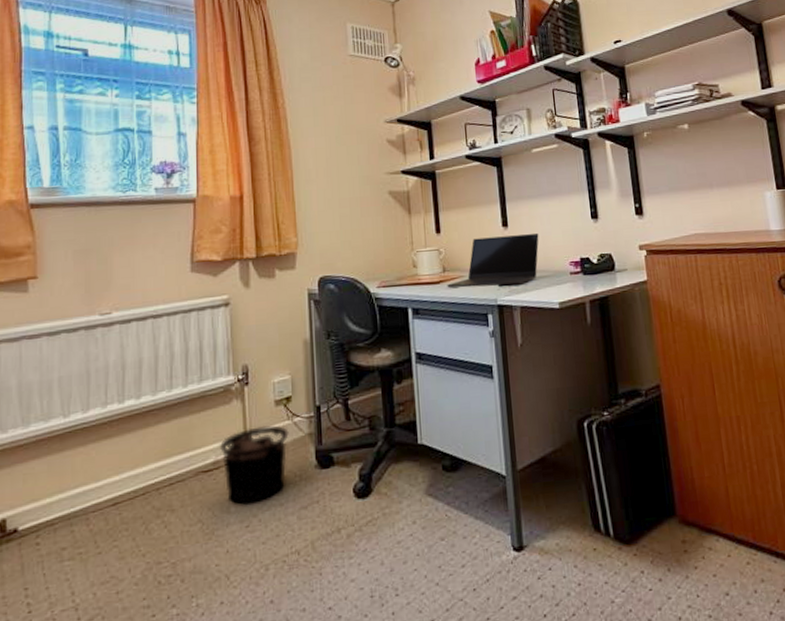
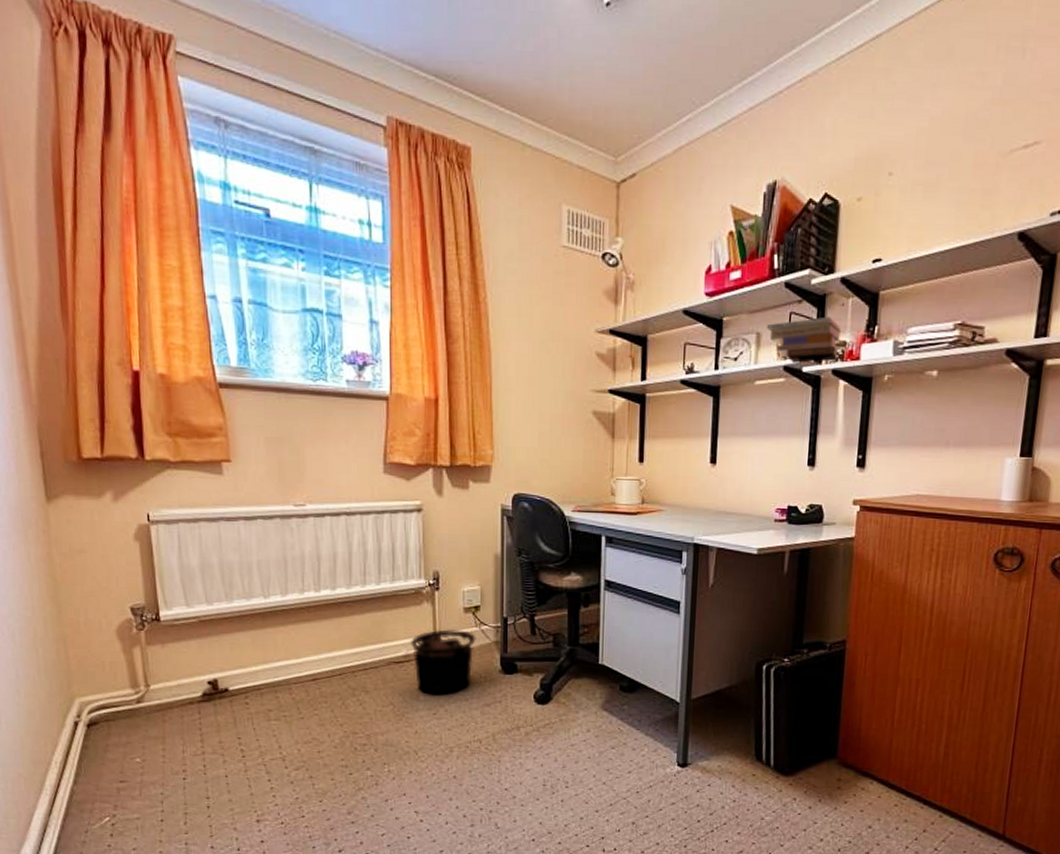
laptop: present [447,234,539,288] -> none [644,472,748,526]
books: none [534,89,601,130] -> present [766,316,842,363]

